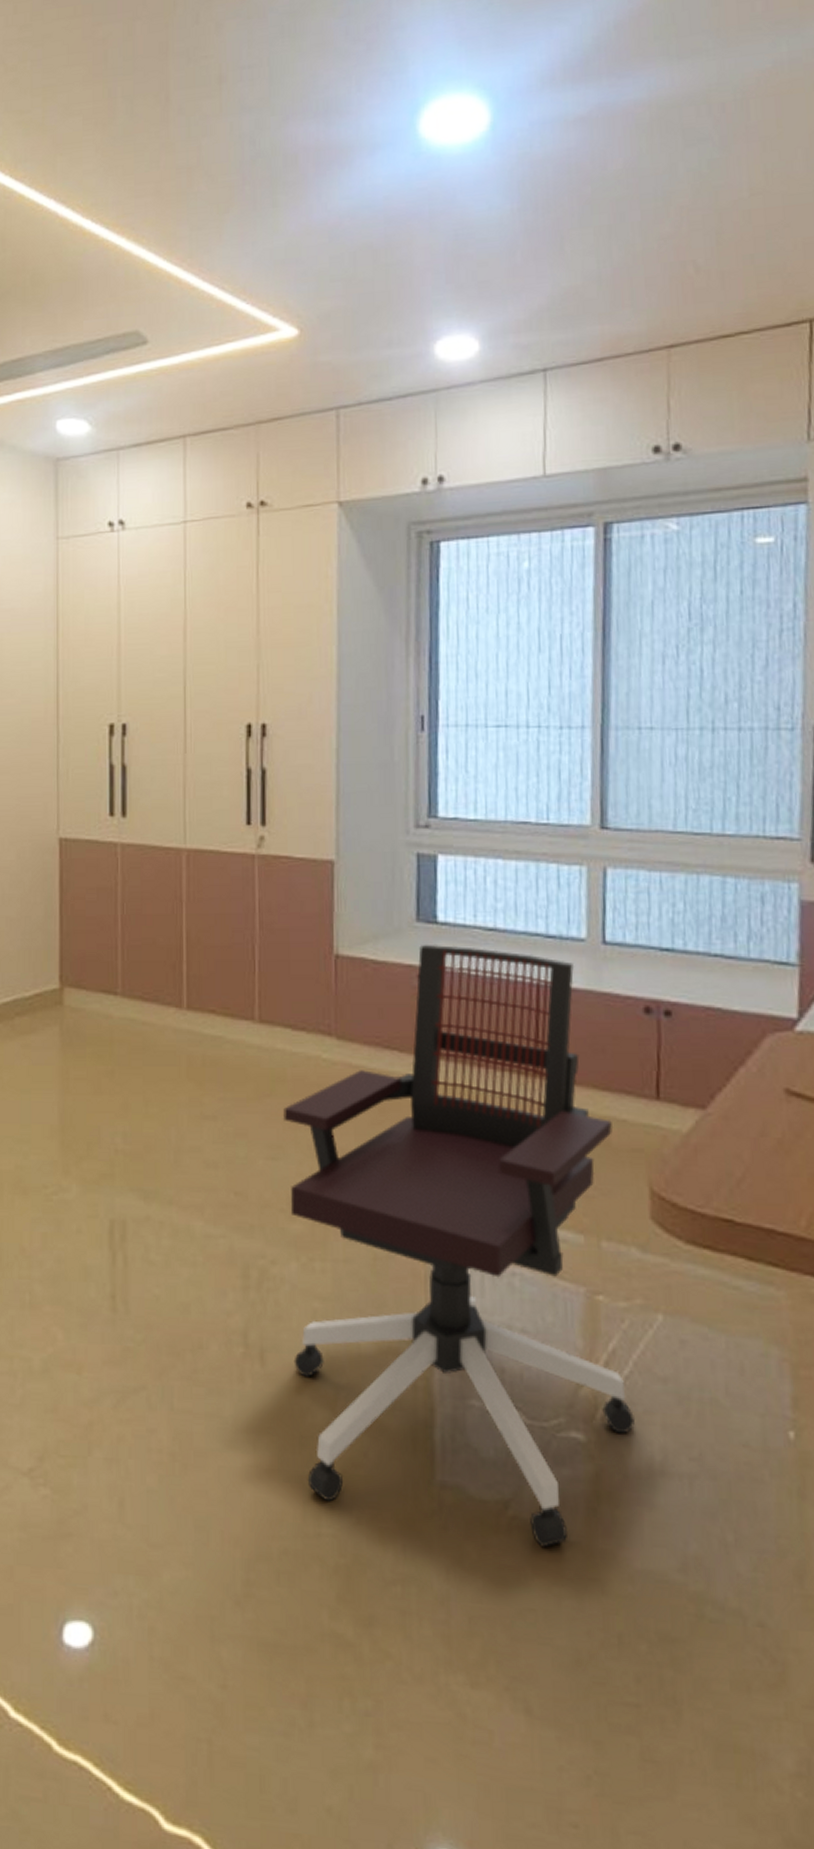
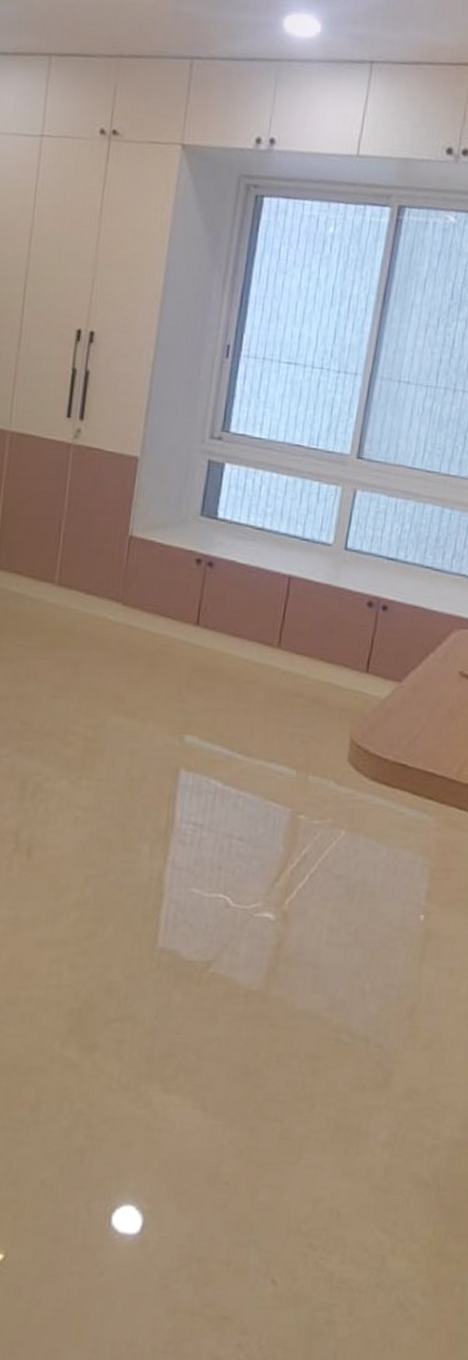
office chair: present [283,945,636,1548] -> none [55,535,330,995]

